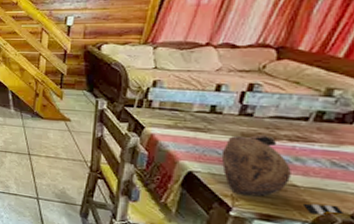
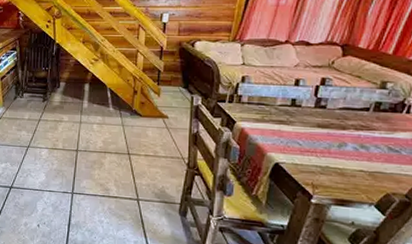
decorative bowl: present [221,134,345,217] -> none [302,125,401,197]

